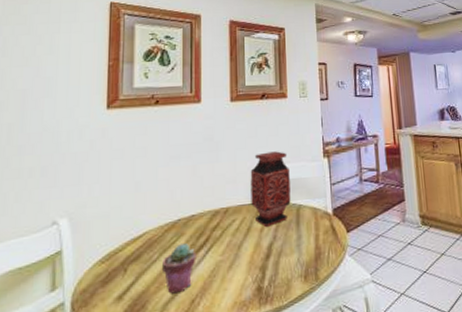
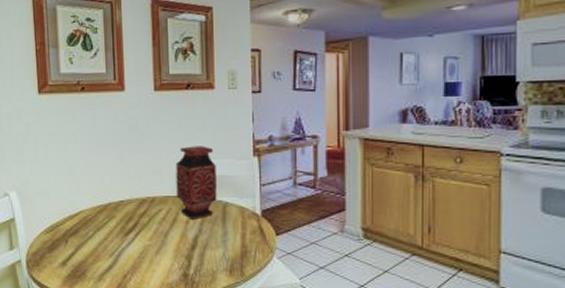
potted succulent: present [161,243,196,294] -> none [96,225,127,267]

